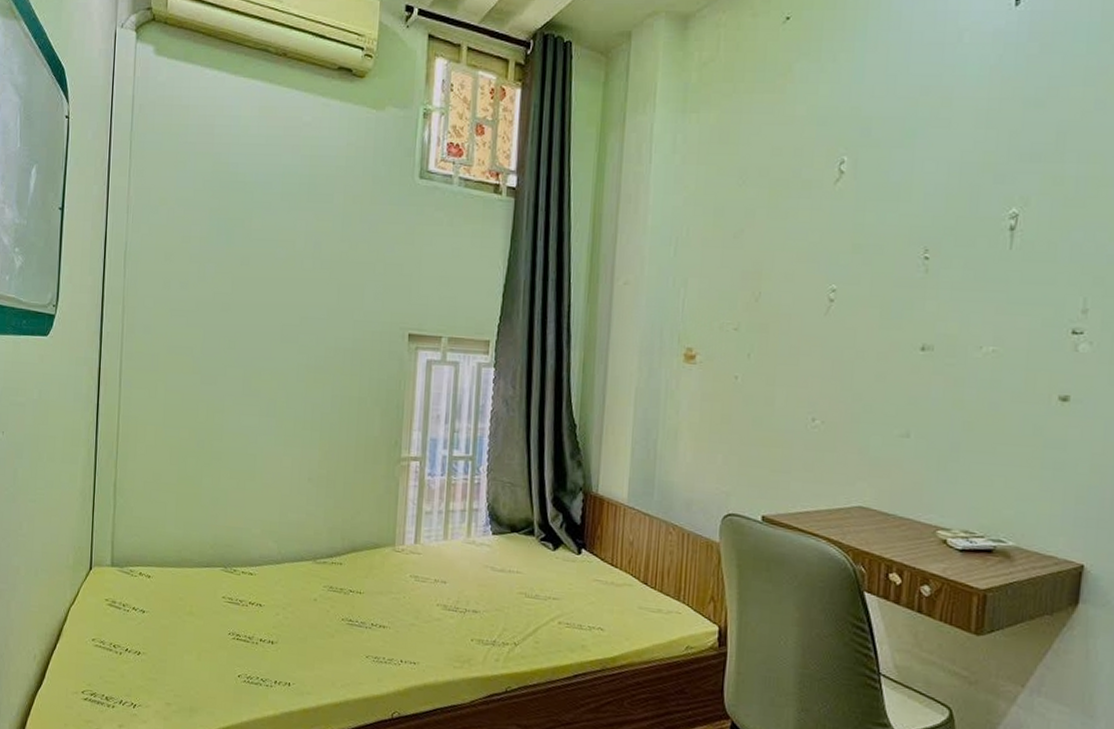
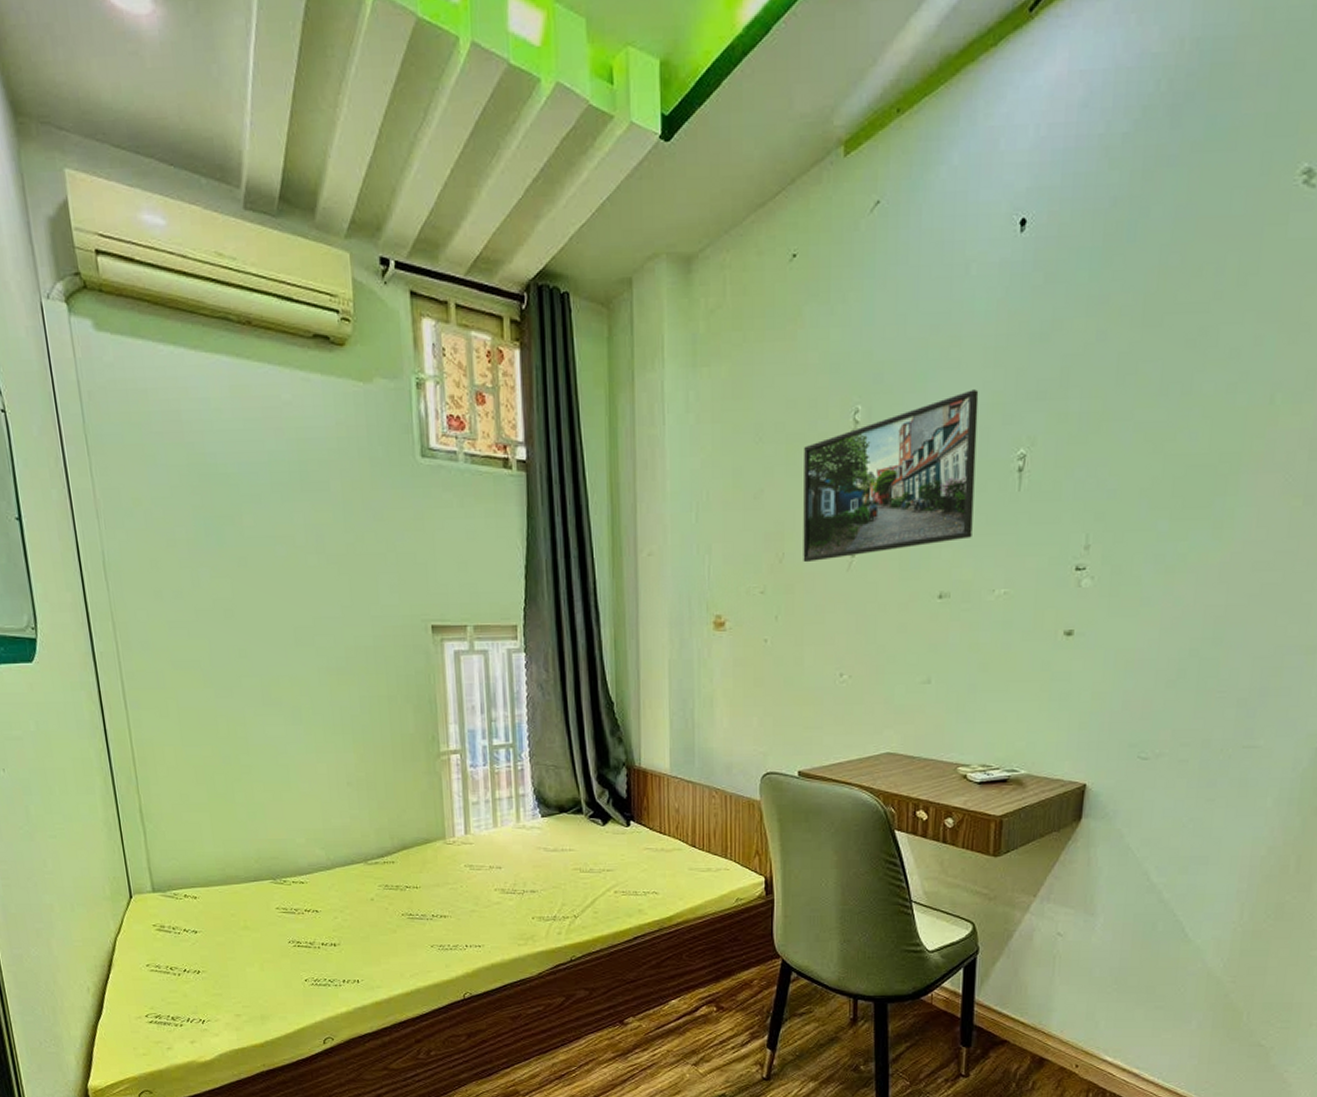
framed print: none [780,148,969,304] -> present [803,389,979,563]

